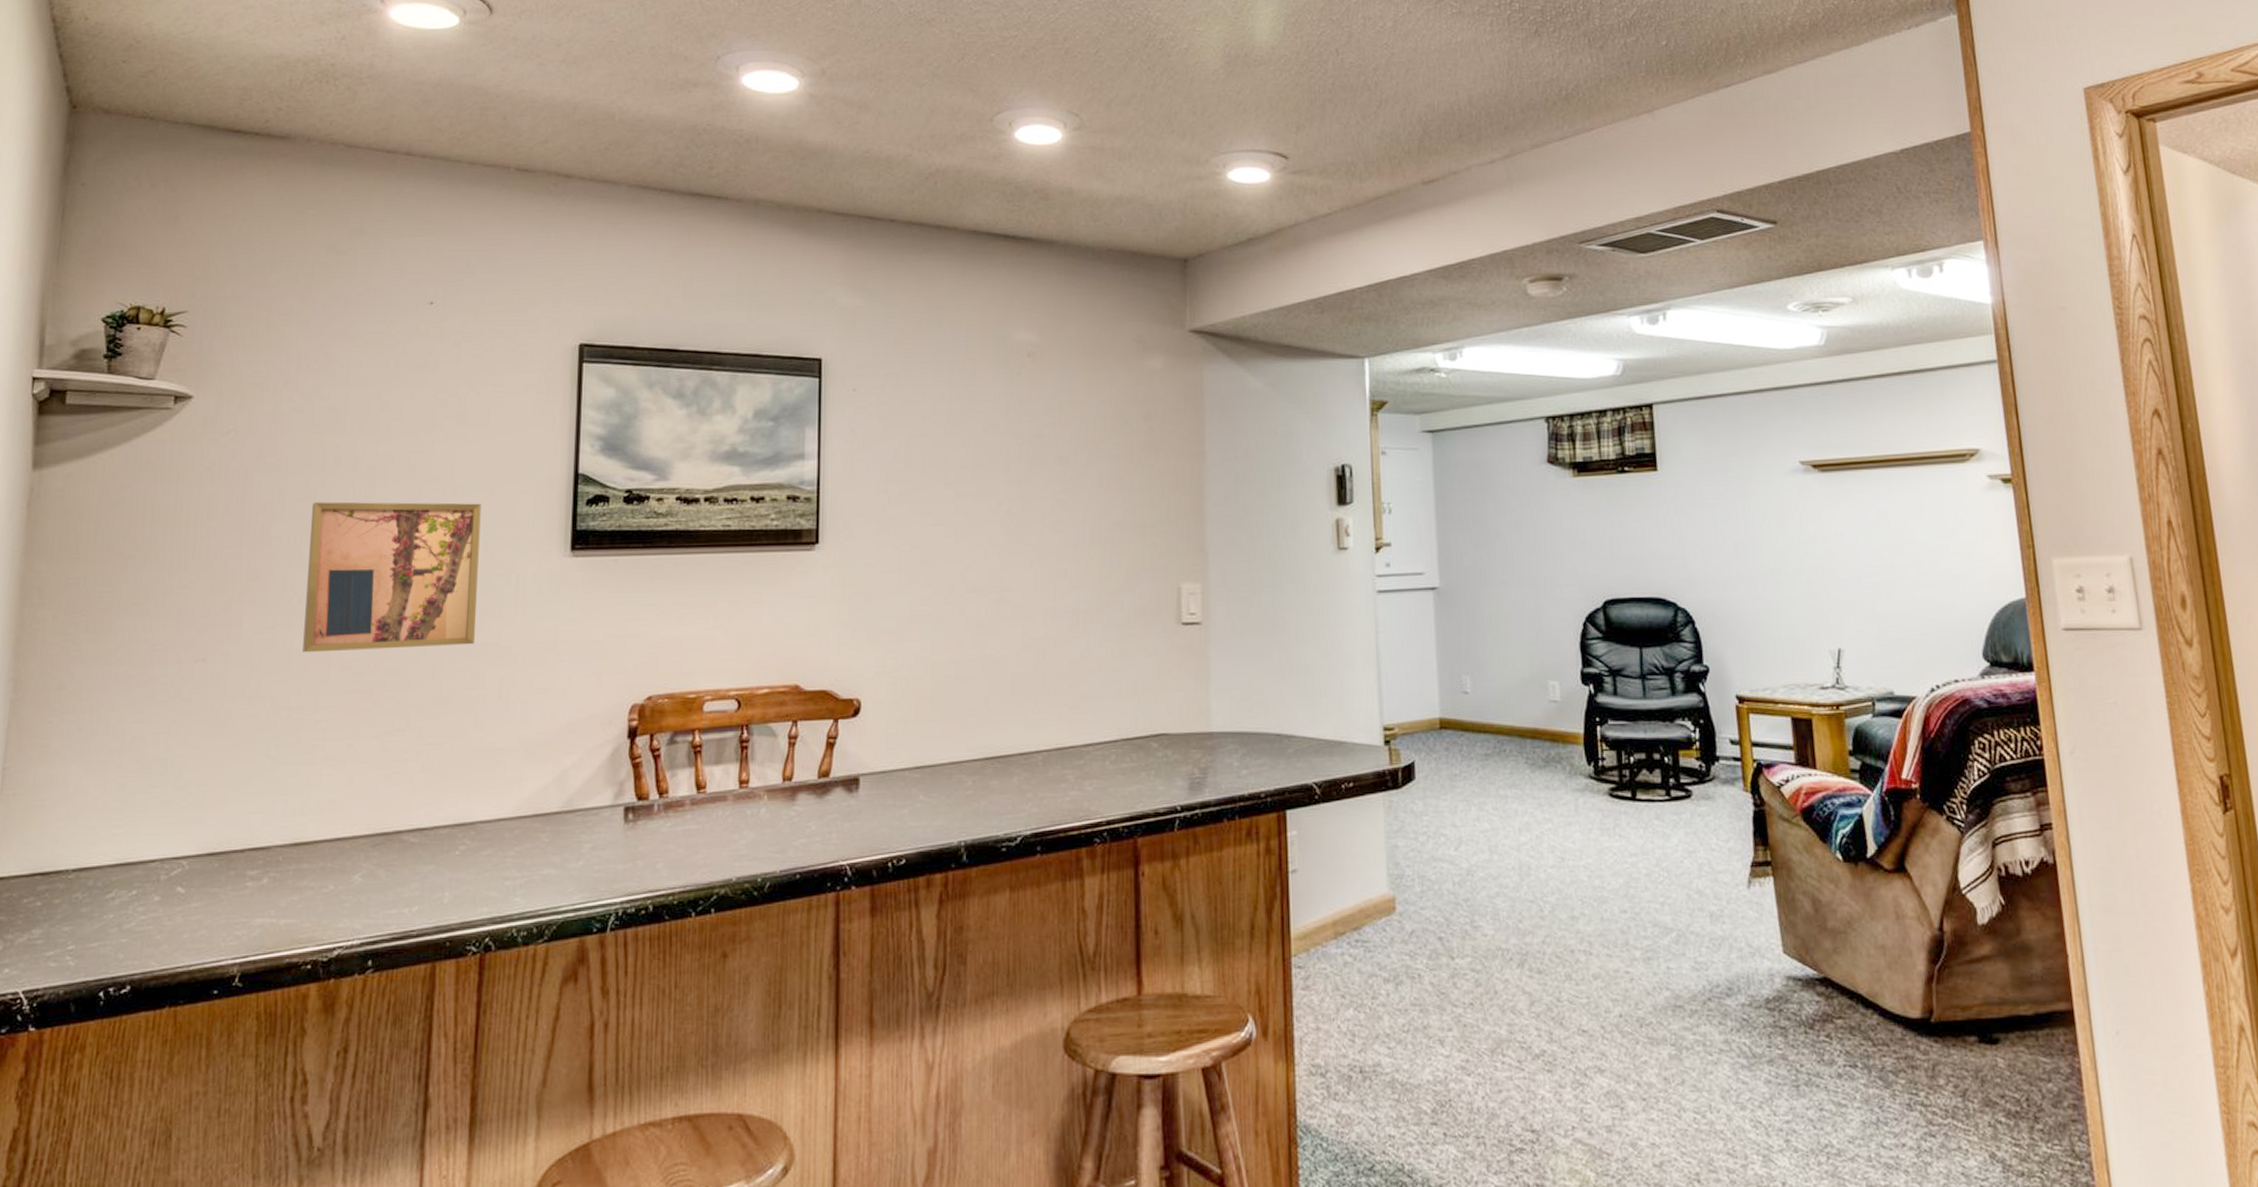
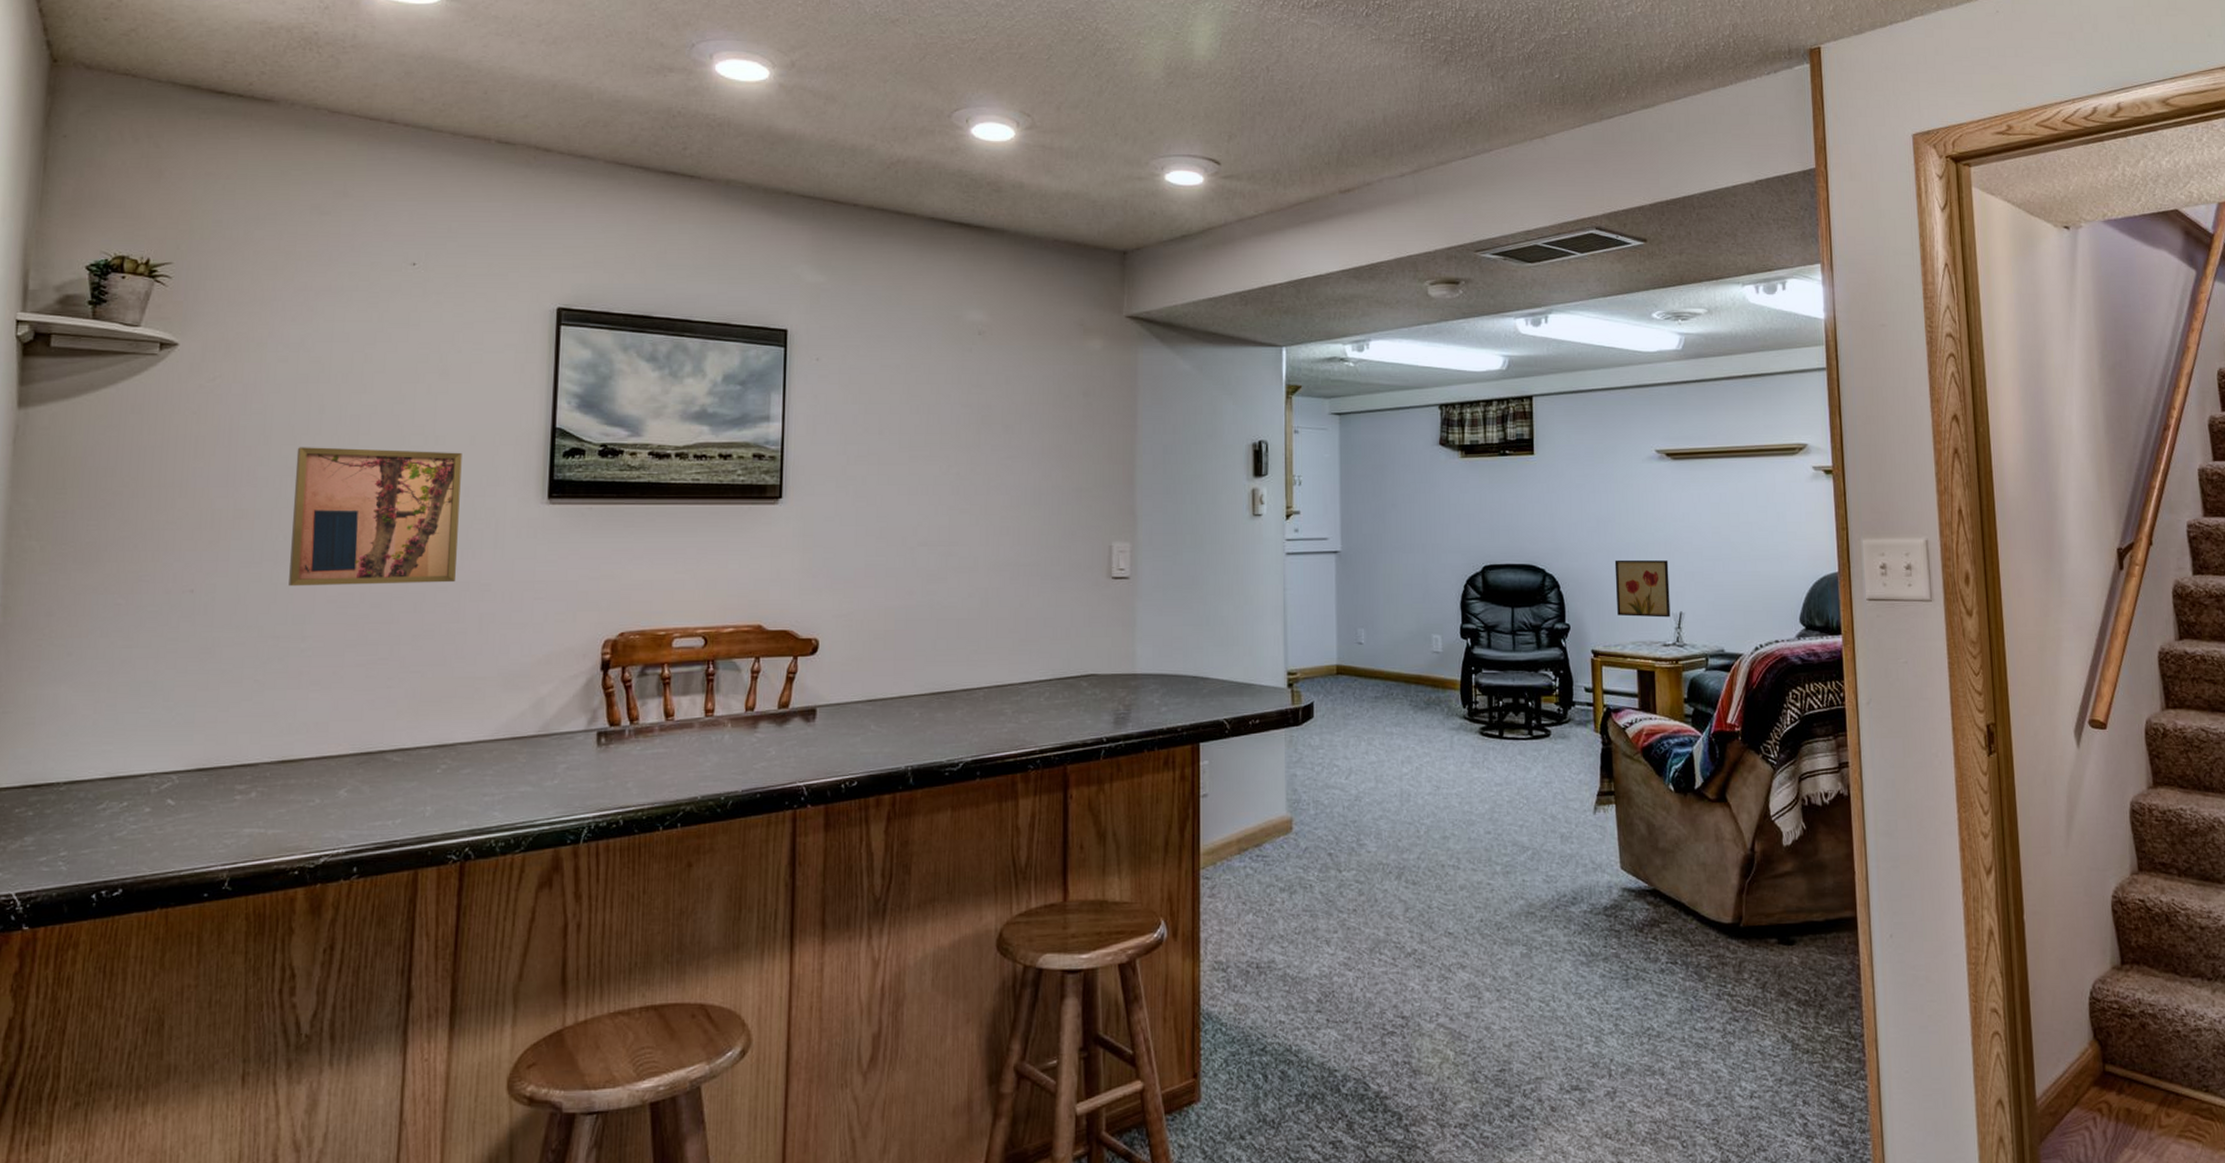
wall art: none [1757,589,1828,656] -> present [1614,559,1671,618]

